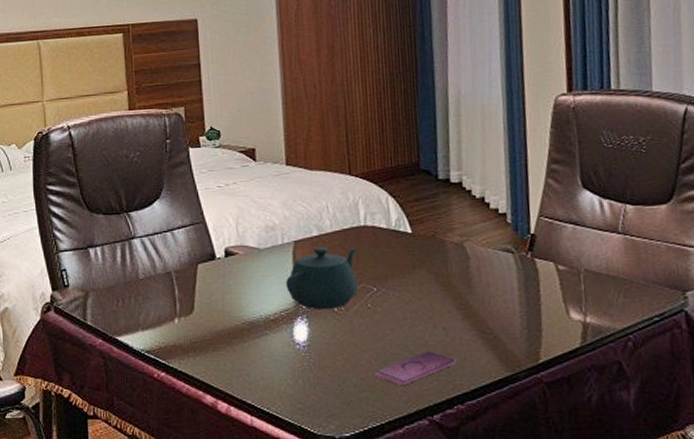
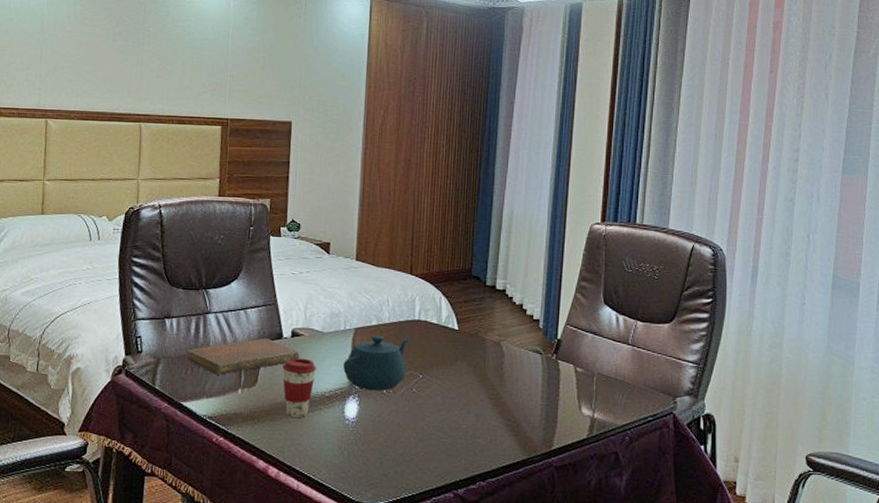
notebook: none [115,260,237,305] -> present [186,338,300,375]
coffee cup: none [220,279,257,345] -> present [283,358,316,418]
smartphone: present [375,351,456,385] -> none [412,433,482,462]

